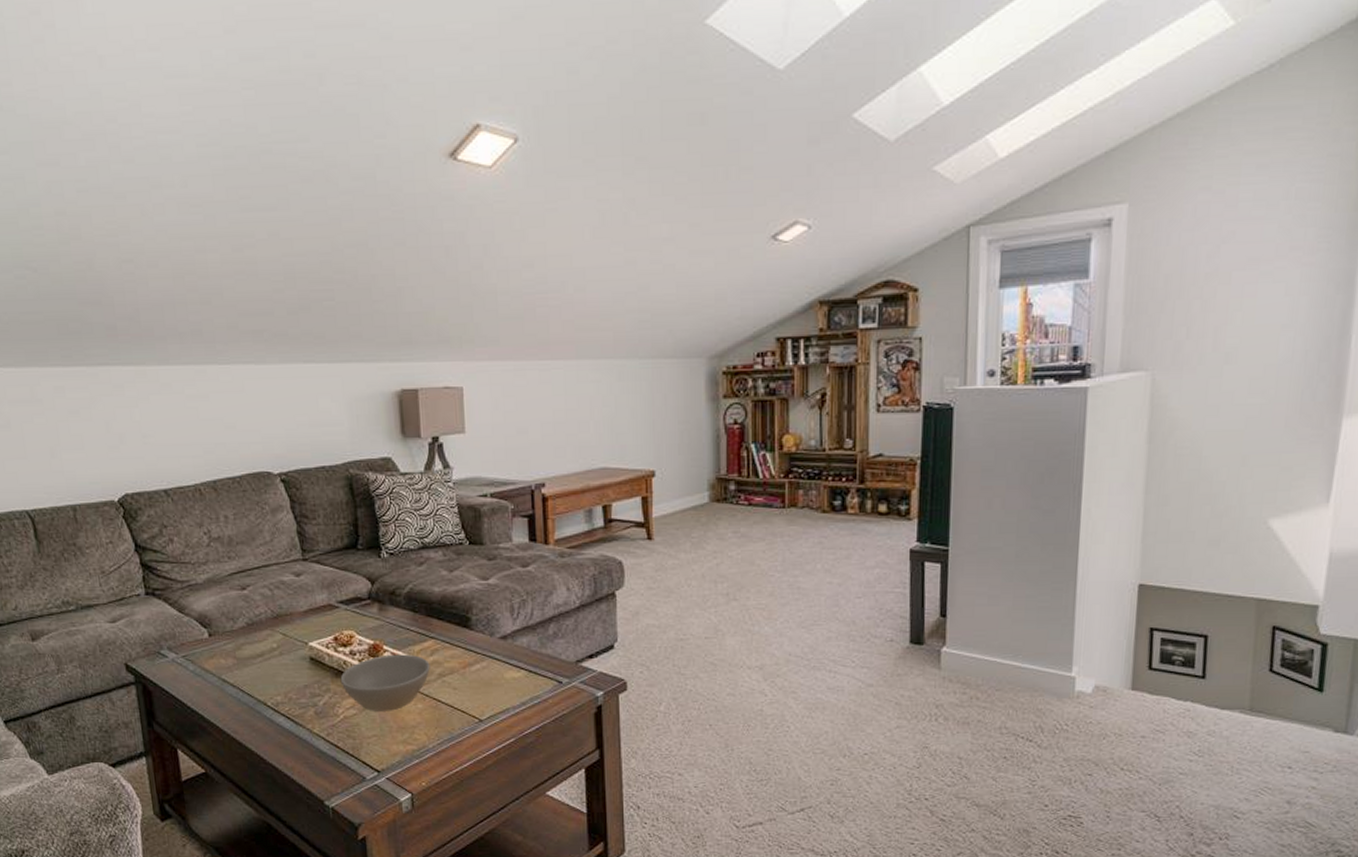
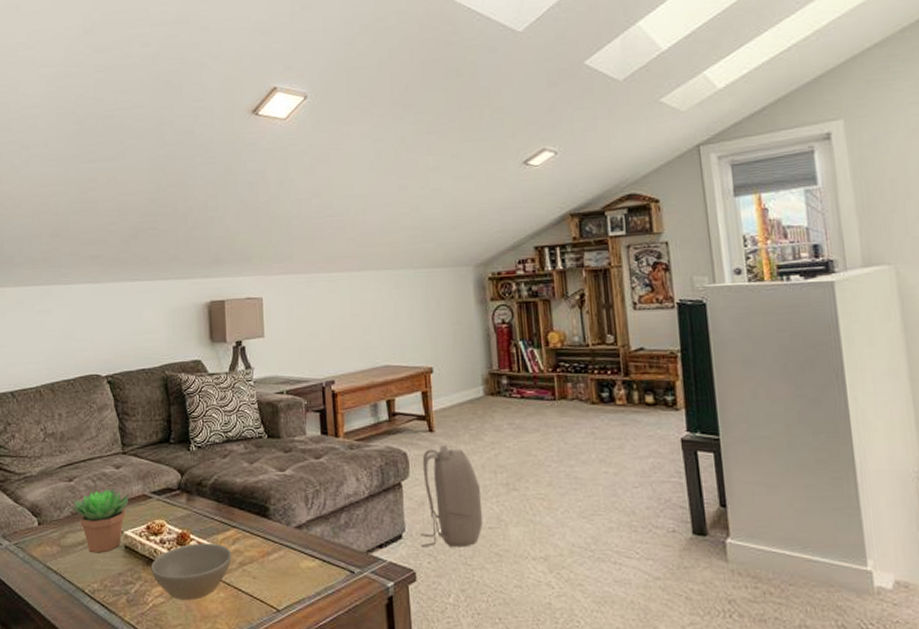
succulent plant: none [248,597,313,665] -> present [73,488,129,553]
backpack: none [633,553,700,658] -> present [420,444,484,548]

